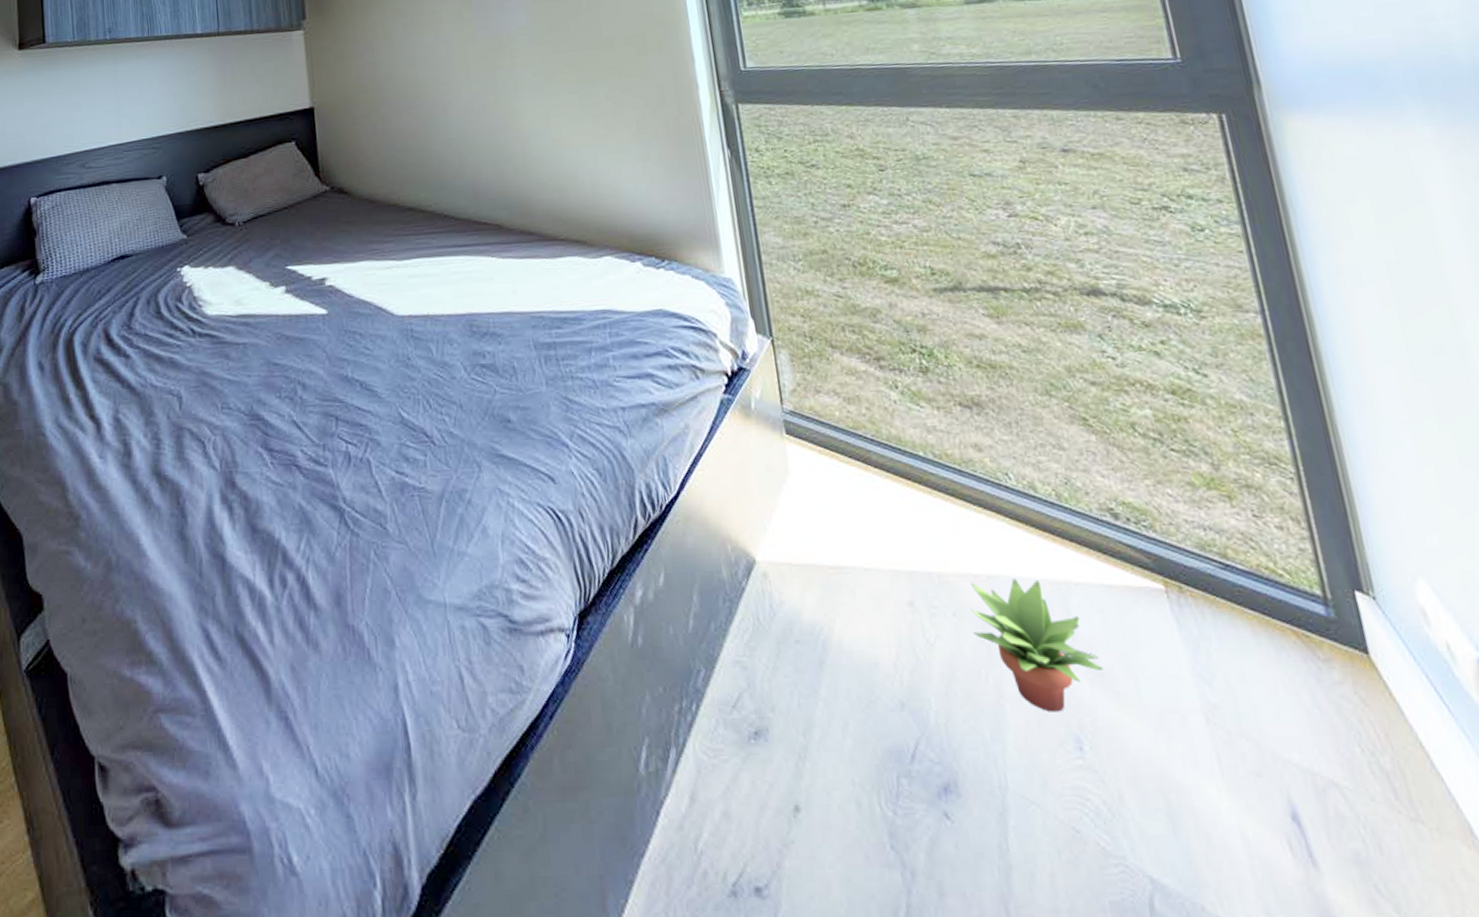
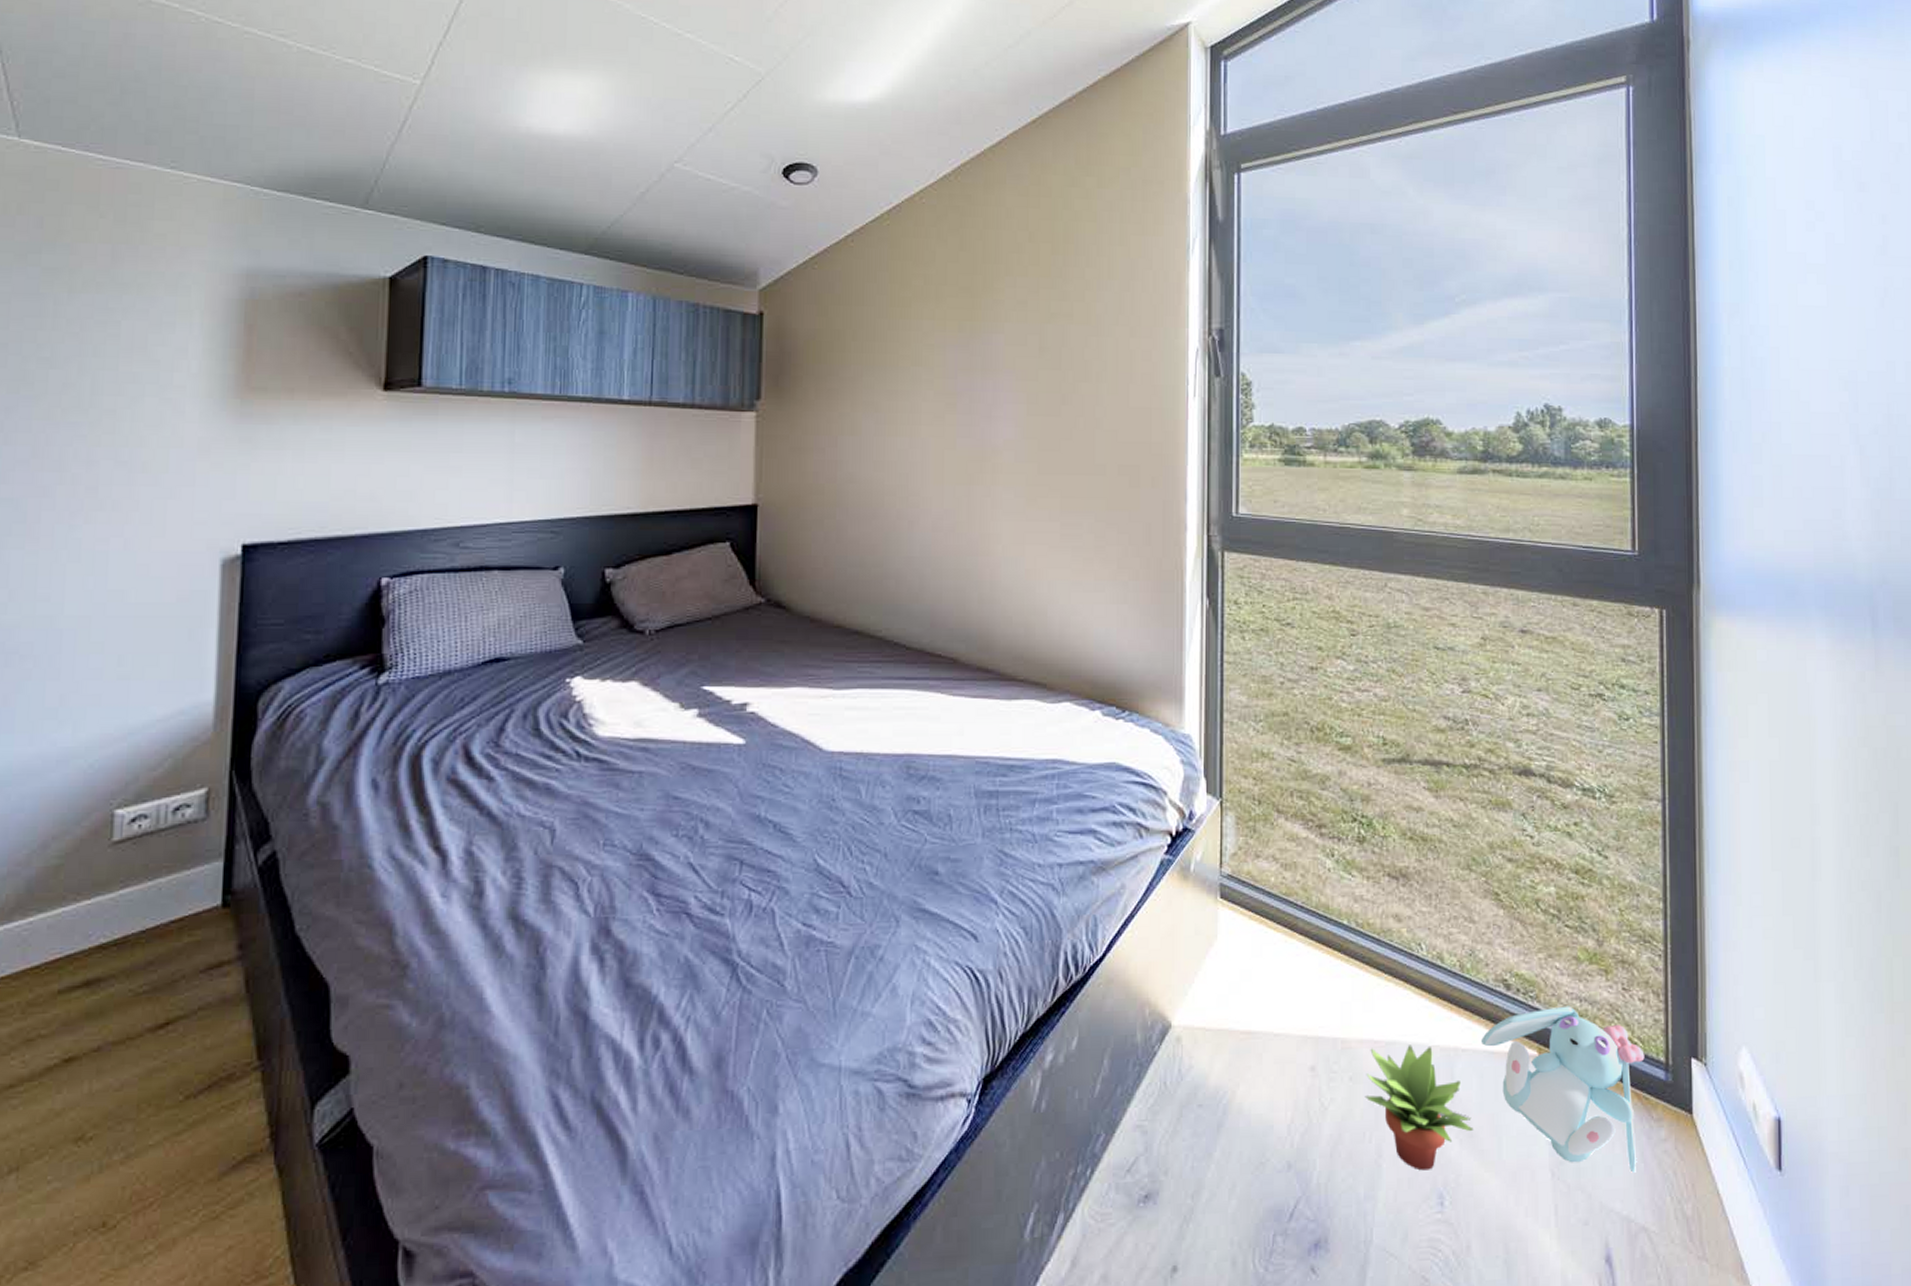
stuffed animal: none [1095,535,1310,720] -> present [1482,1006,1645,1173]

